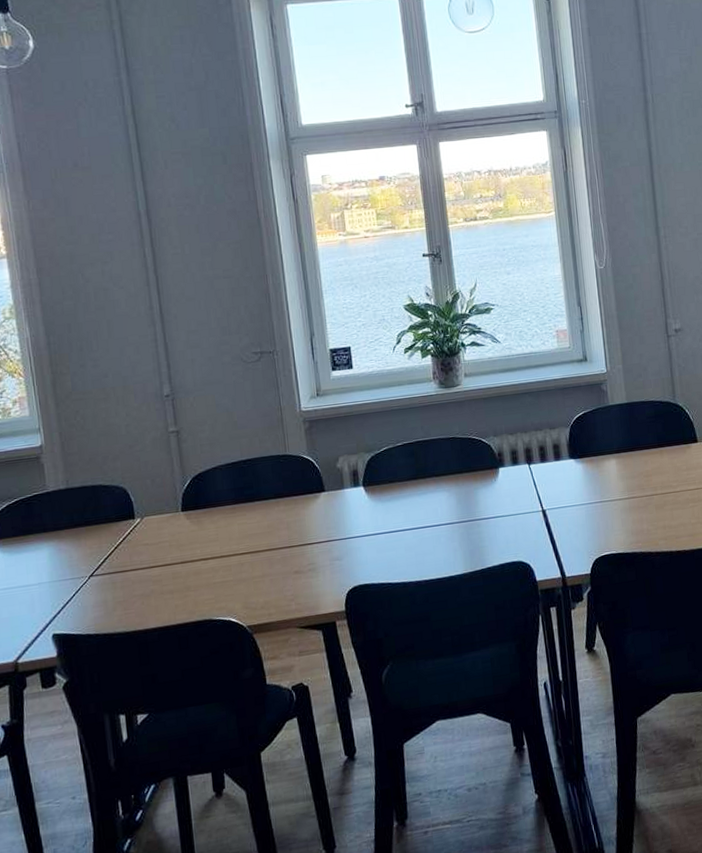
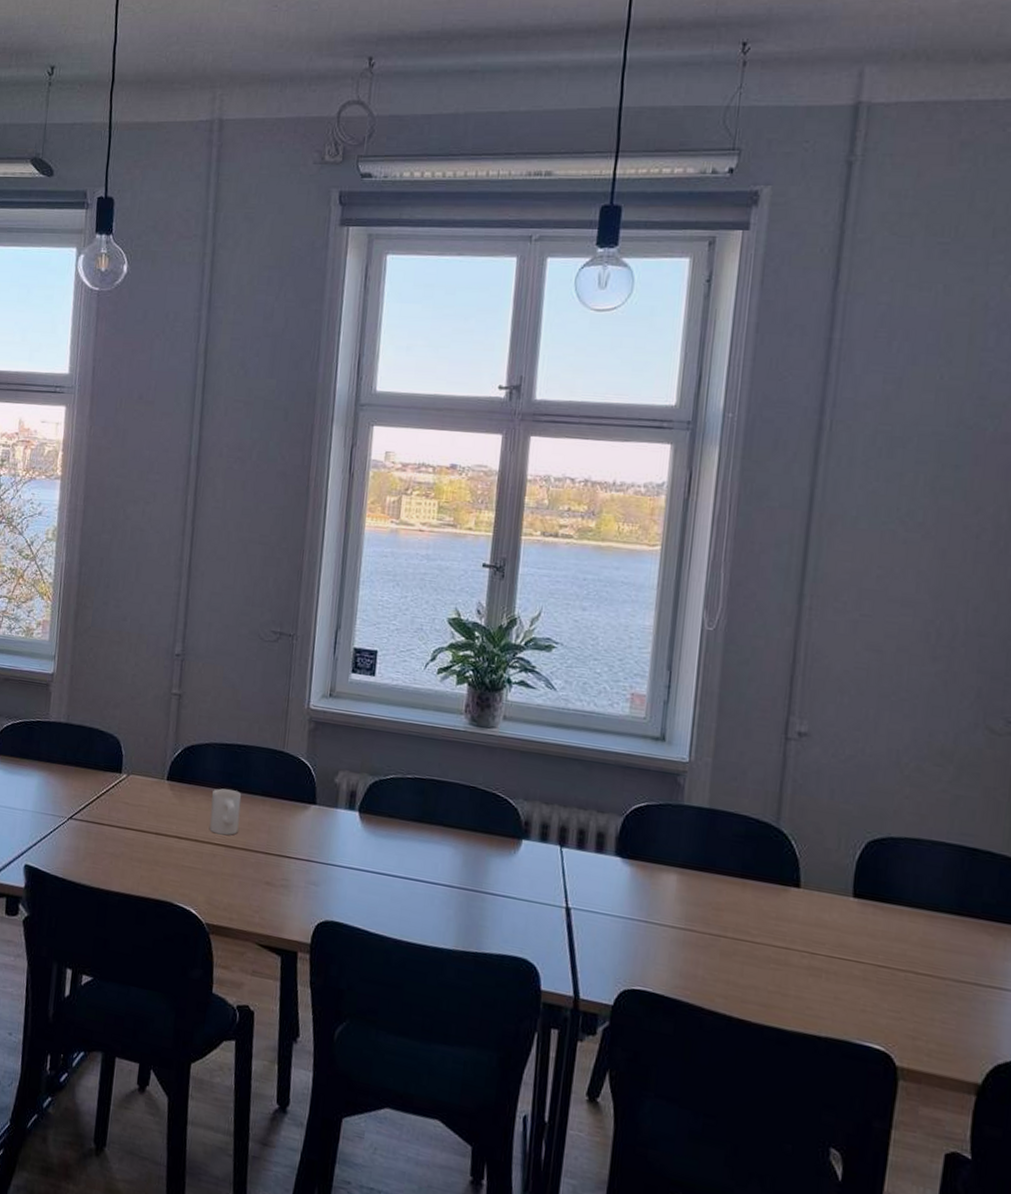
cup: none [228,501,260,545] -> present [209,788,242,836]

